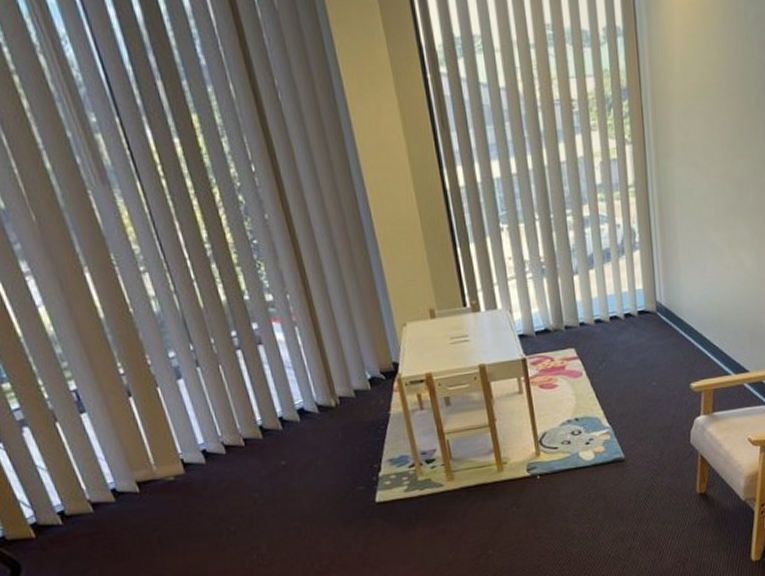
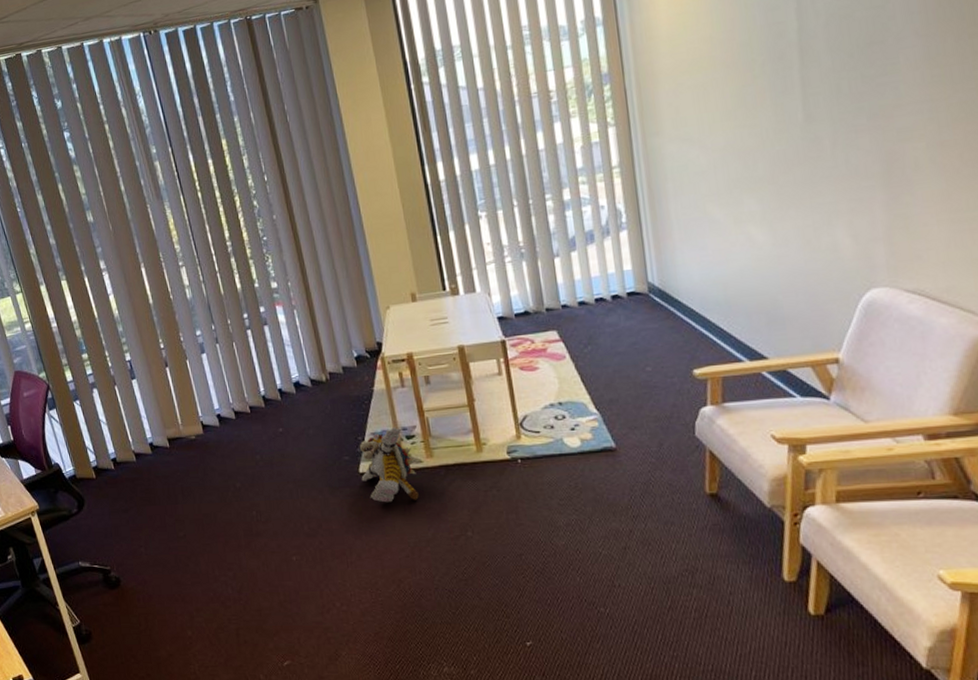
plush toy: none [375,452,440,531] -> present [359,427,419,503]

